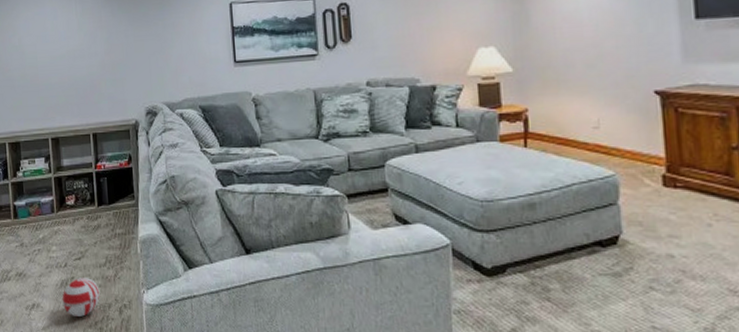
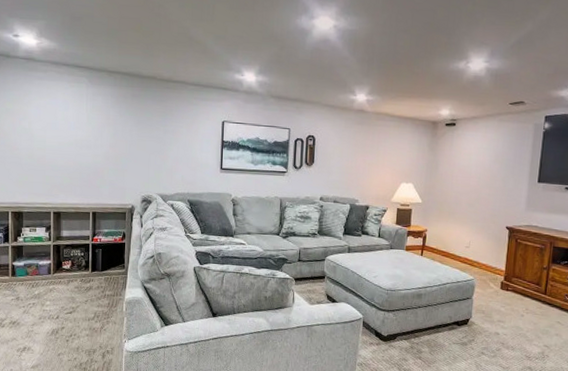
ball: present [62,277,100,317] -> none [52,328,87,359]

